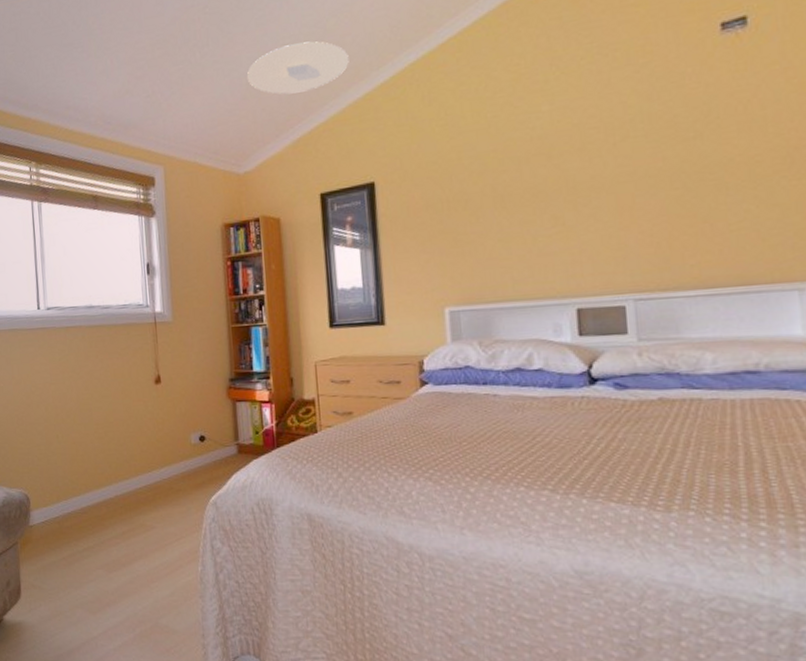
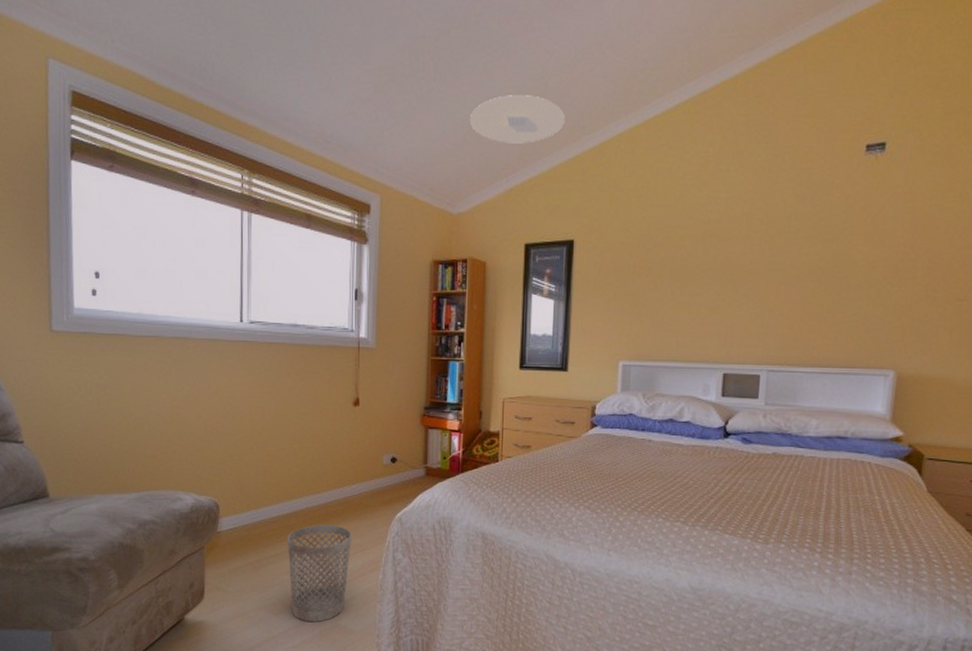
wastebasket: none [99,513,166,621] -> present [288,524,352,622]

